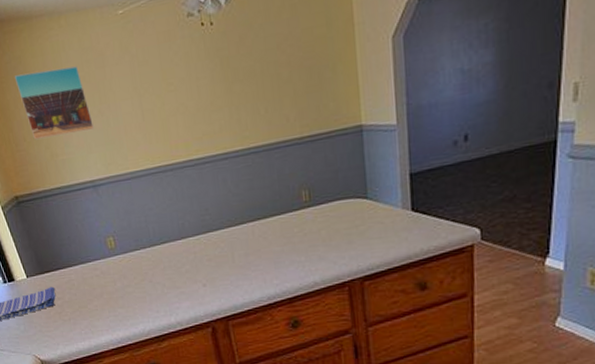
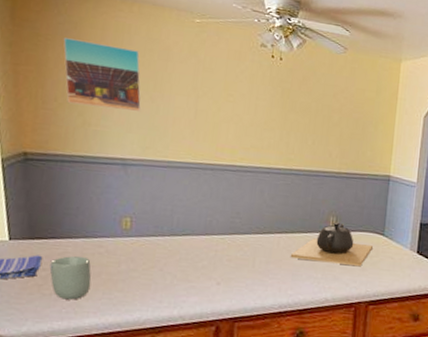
cup: none [61,281,98,322] -> present [49,256,92,300]
teapot: none [267,195,357,245] -> present [290,222,373,267]

